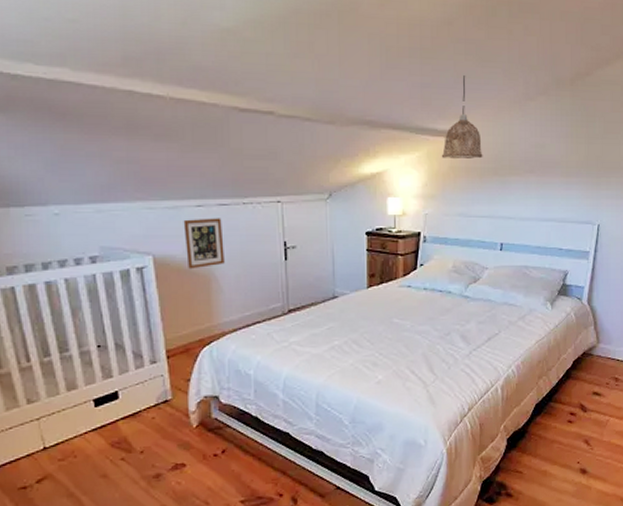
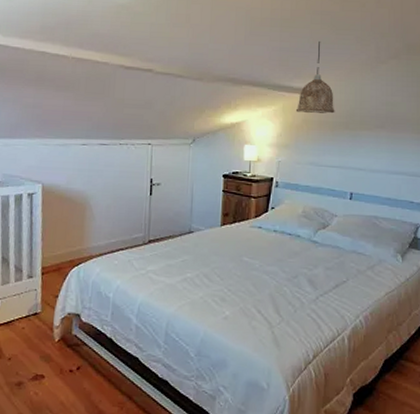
picture frame: present [183,218,225,270] -> none [68,155,101,198]

